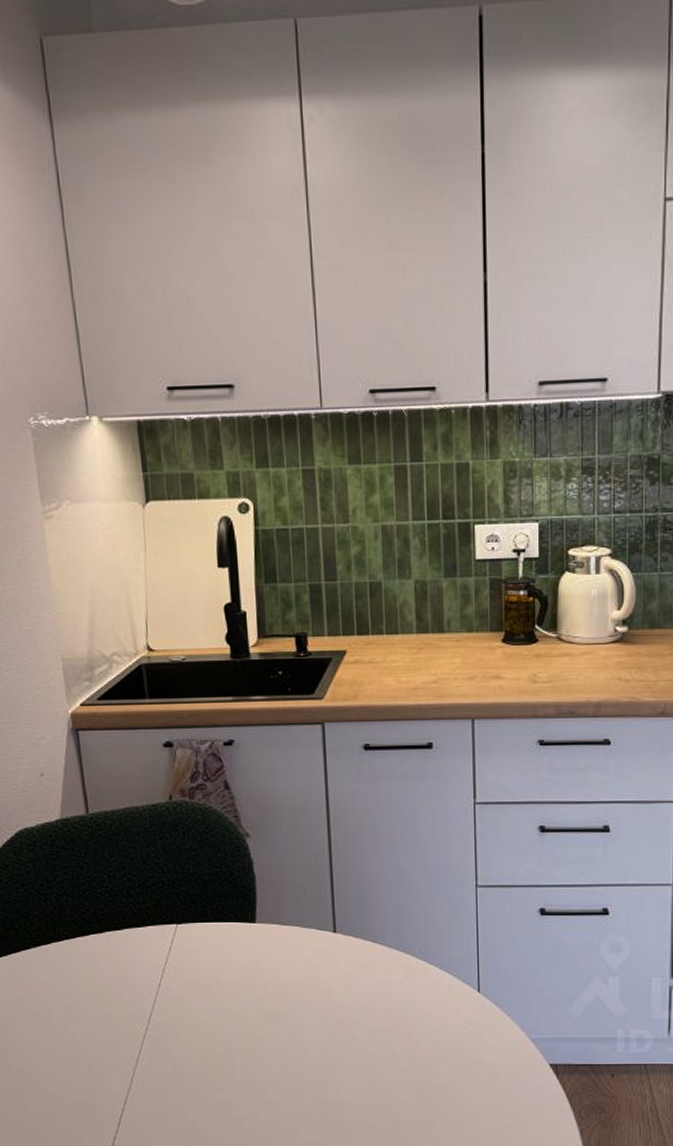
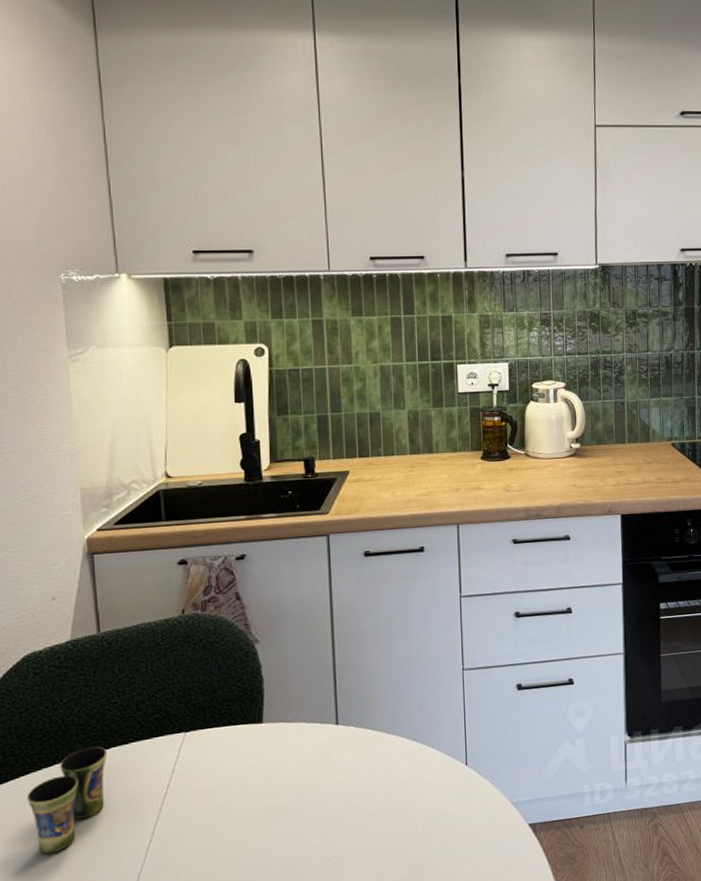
cup: none [27,929,102,1029] -> present [26,746,108,854]

